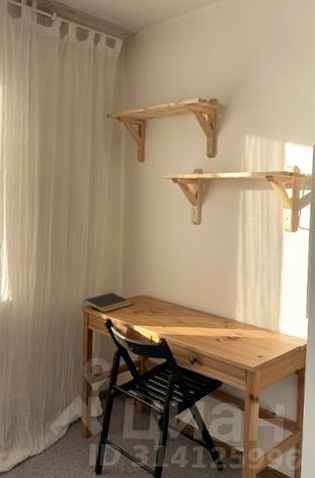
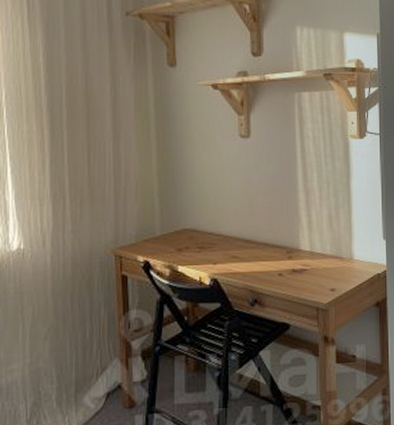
notepad: present [83,292,132,312] -> none [113,227,174,253]

